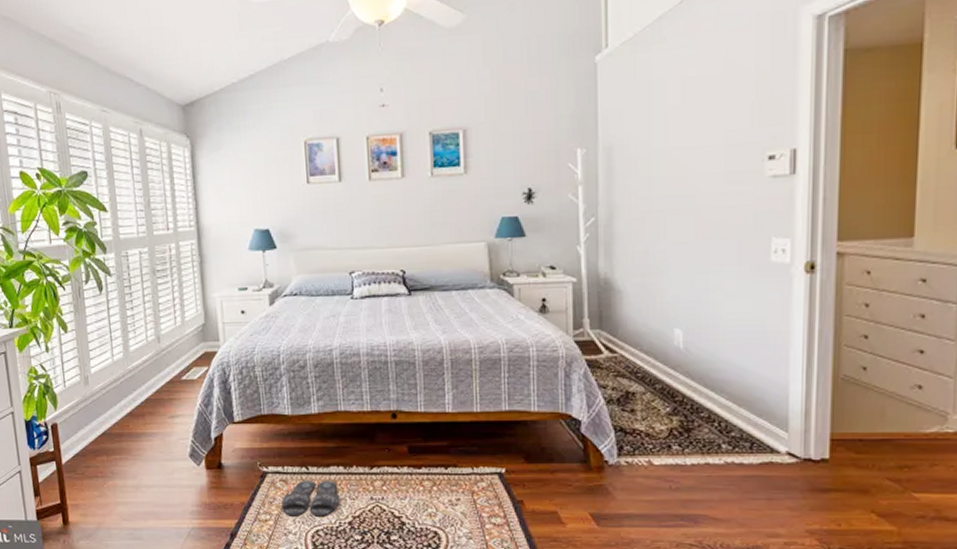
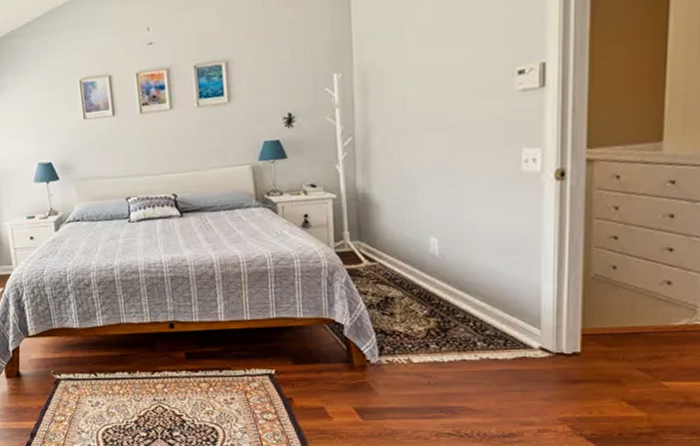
slippers: present [281,481,340,517] -> none [74,385,126,417]

